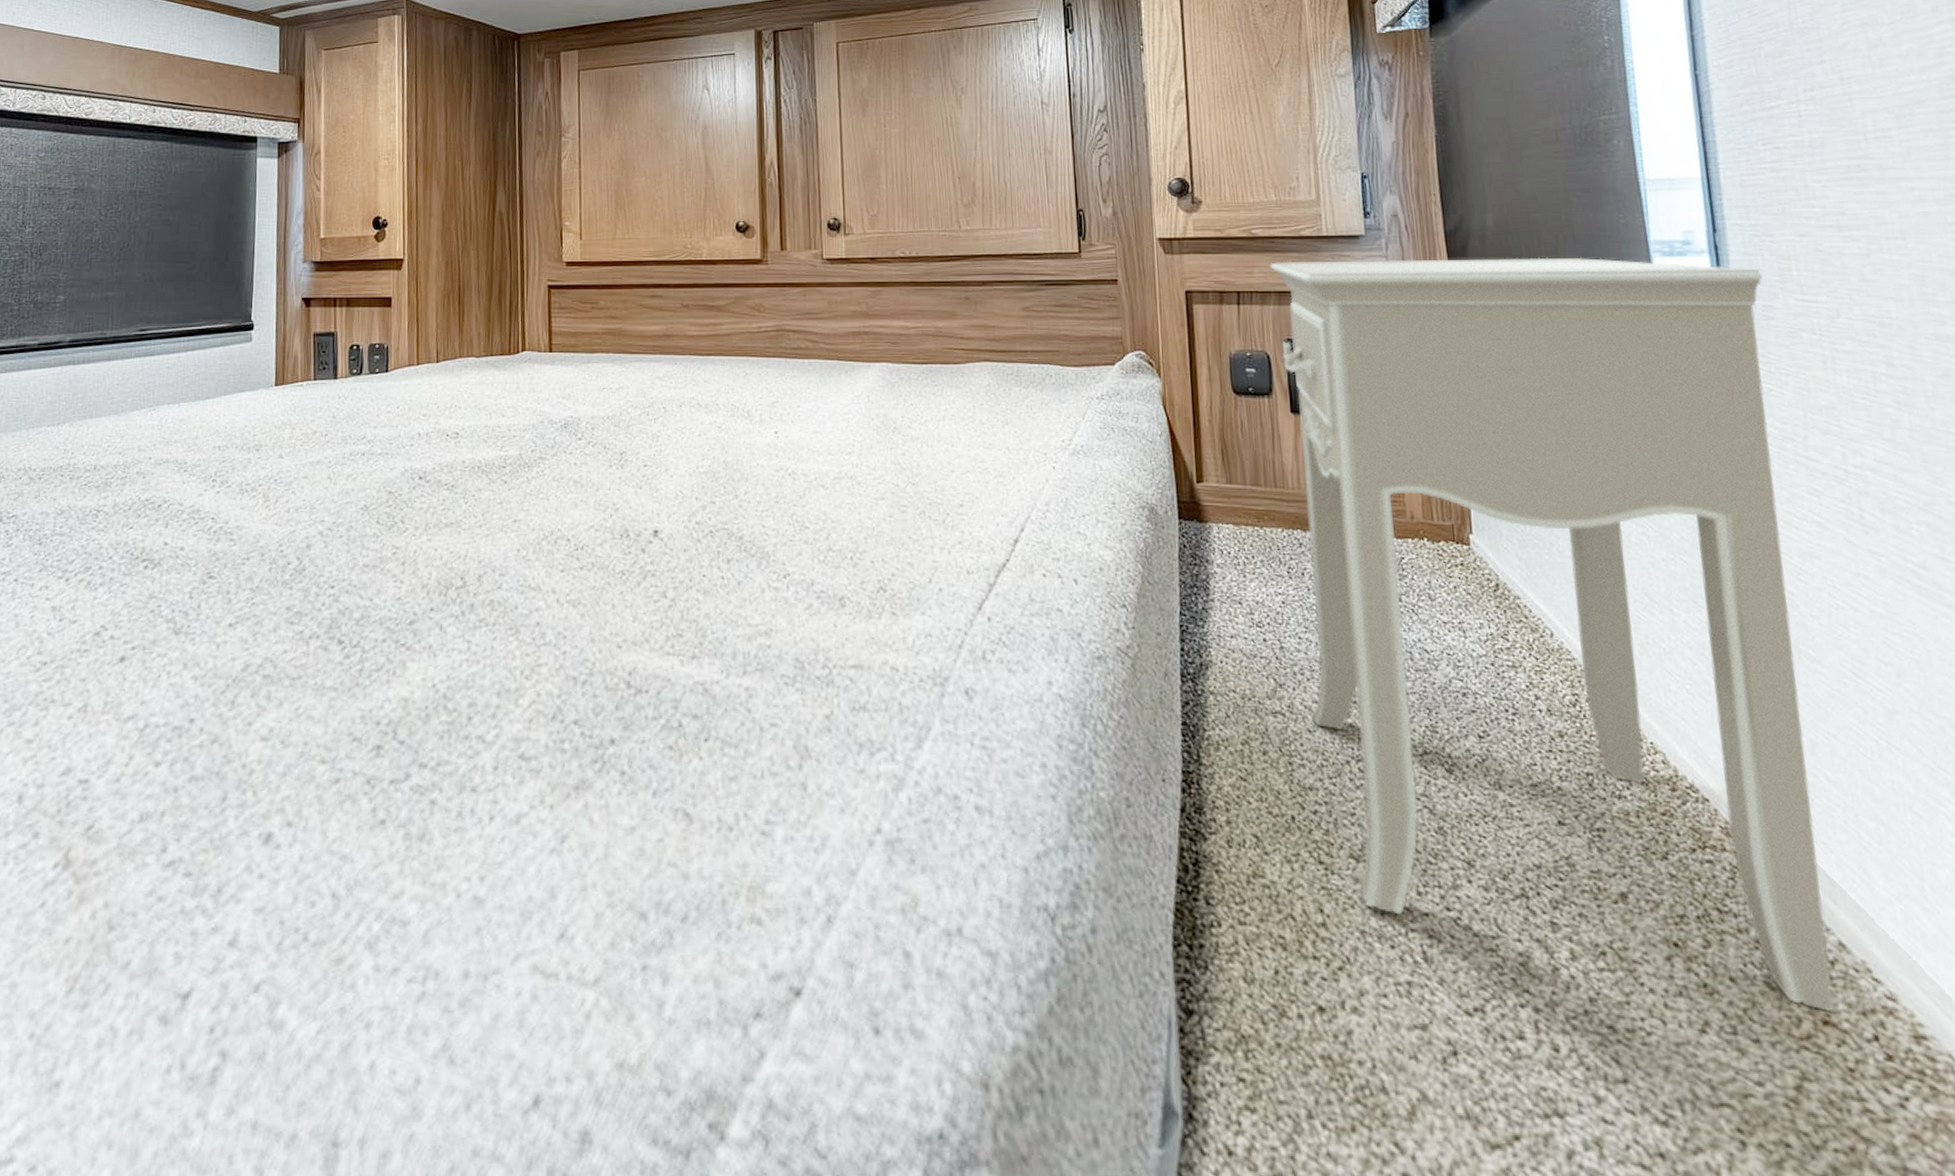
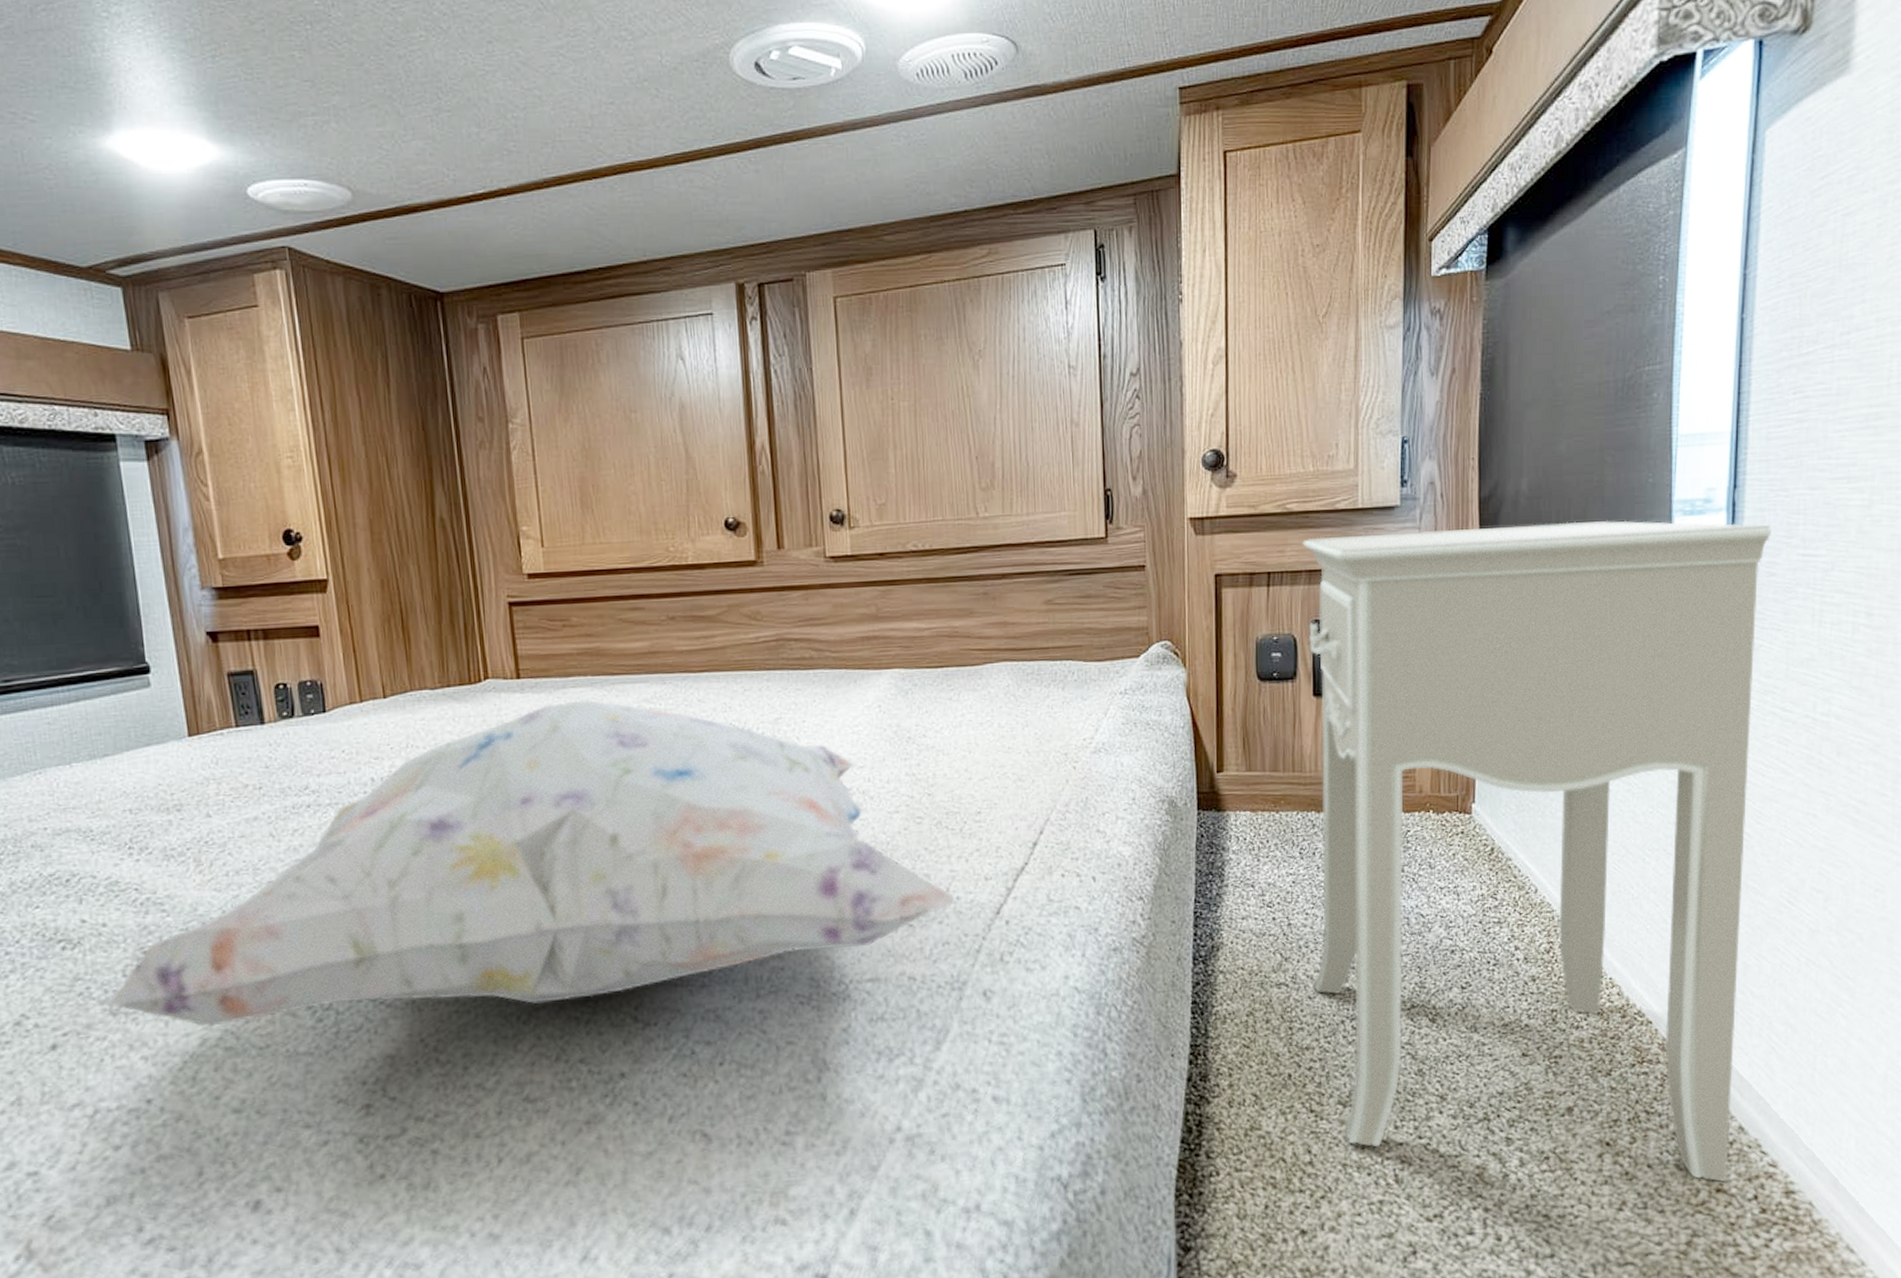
decorative pillow: none [172,375,937,660] -> present [107,700,955,1027]

